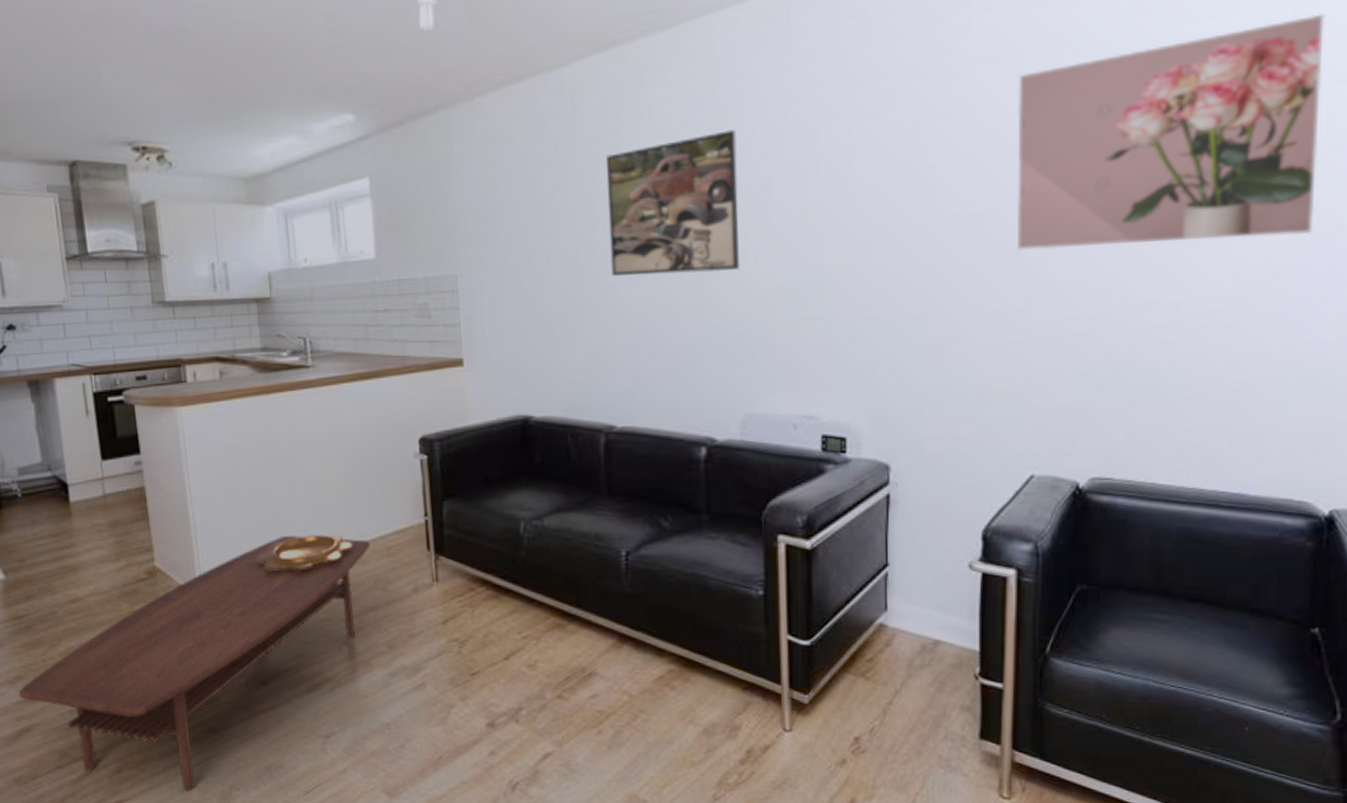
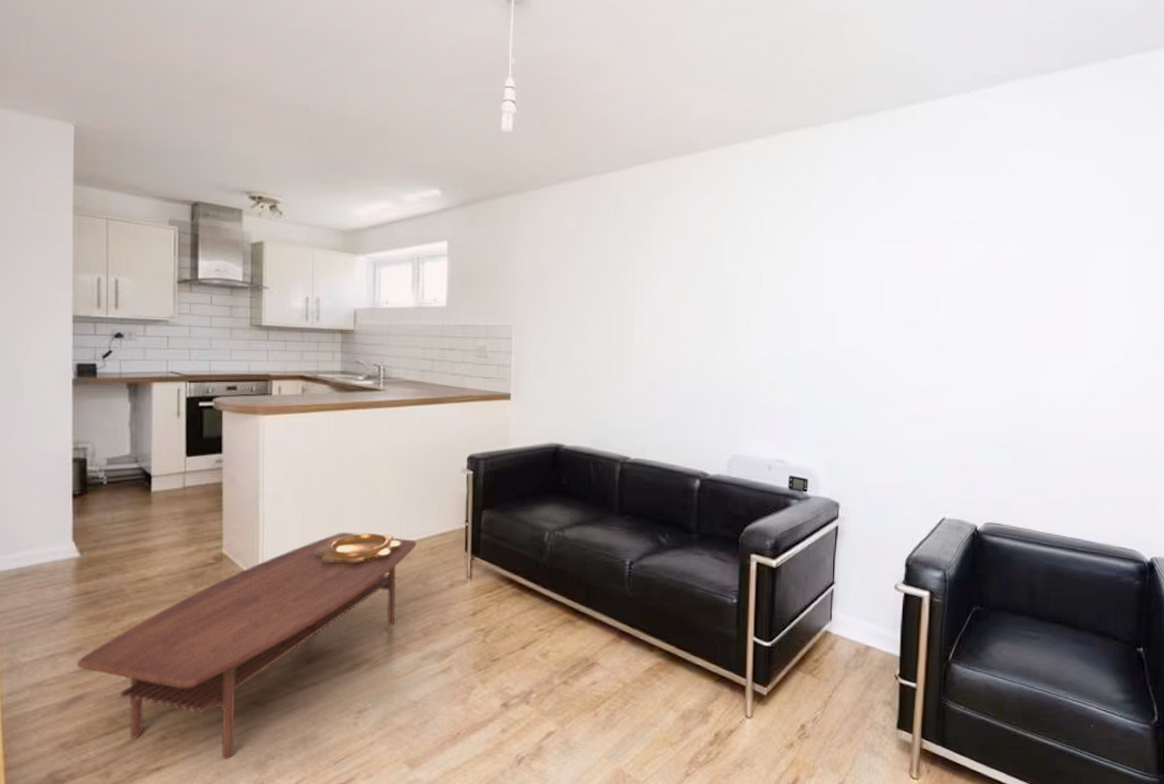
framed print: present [606,130,741,276] -> none [636,234,739,342]
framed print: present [1016,13,1324,250] -> none [939,198,1150,353]

